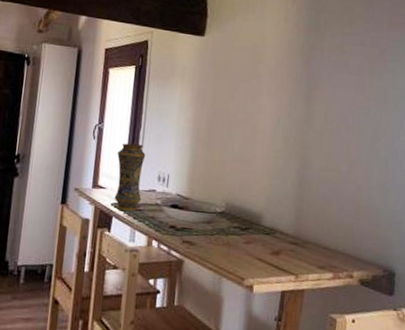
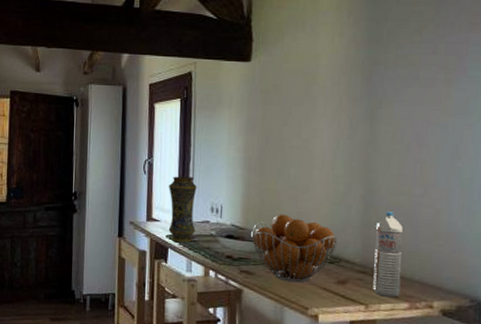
fruit basket: none [195,185,274,254] -> present [251,214,337,283]
water bottle: none [303,186,330,268] -> present [373,211,403,298]

